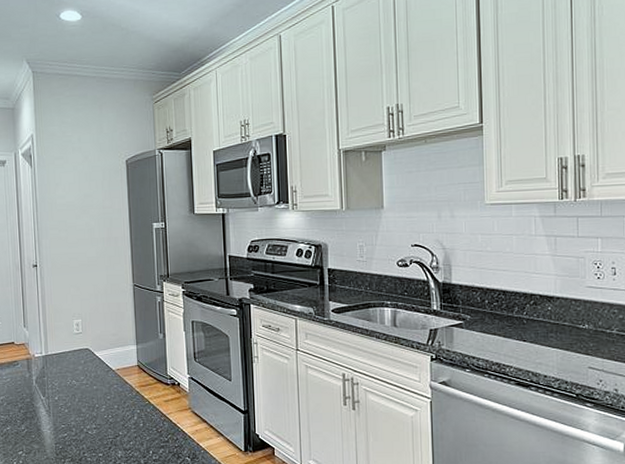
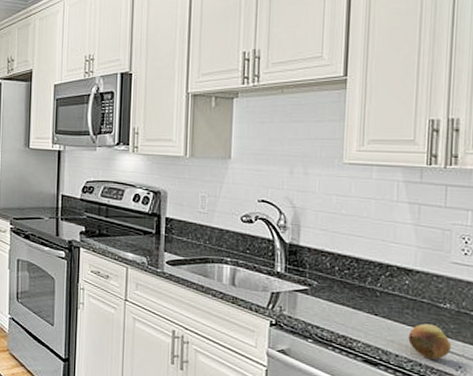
fruit: none [554,344,593,376] -> present [408,323,452,360]

